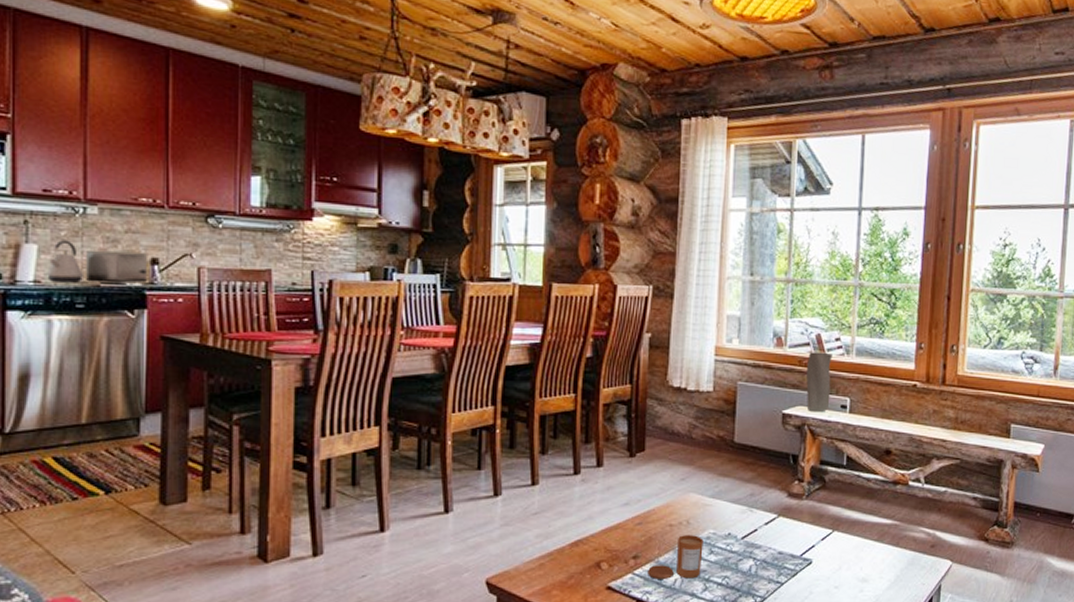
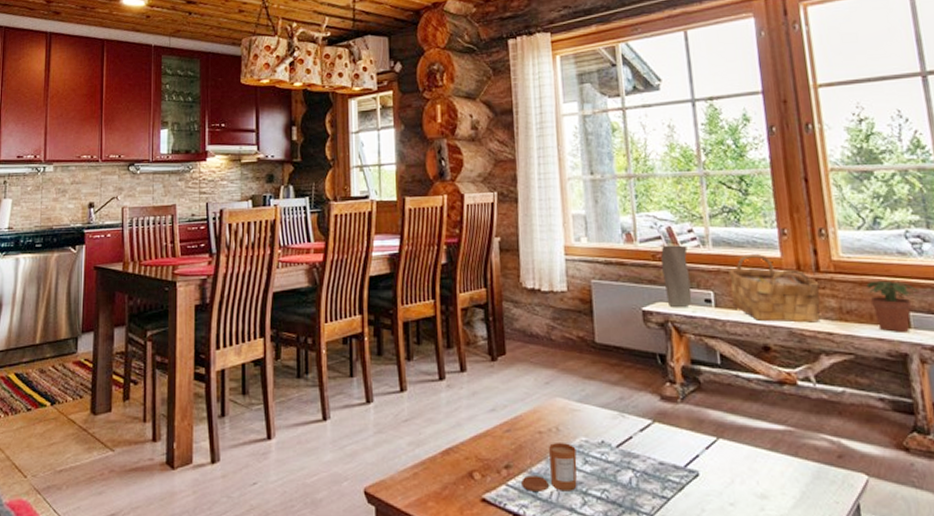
kettle: present [47,240,83,284] -> none [17,194,41,229]
toaster: present [86,250,148,285] -> none [44,198,87,226]
woven basket: none [865,364,943,430] -> present [729,253,821,323]
potted plant: none [981,395,1022,441] -> present [866,280,918,332]

